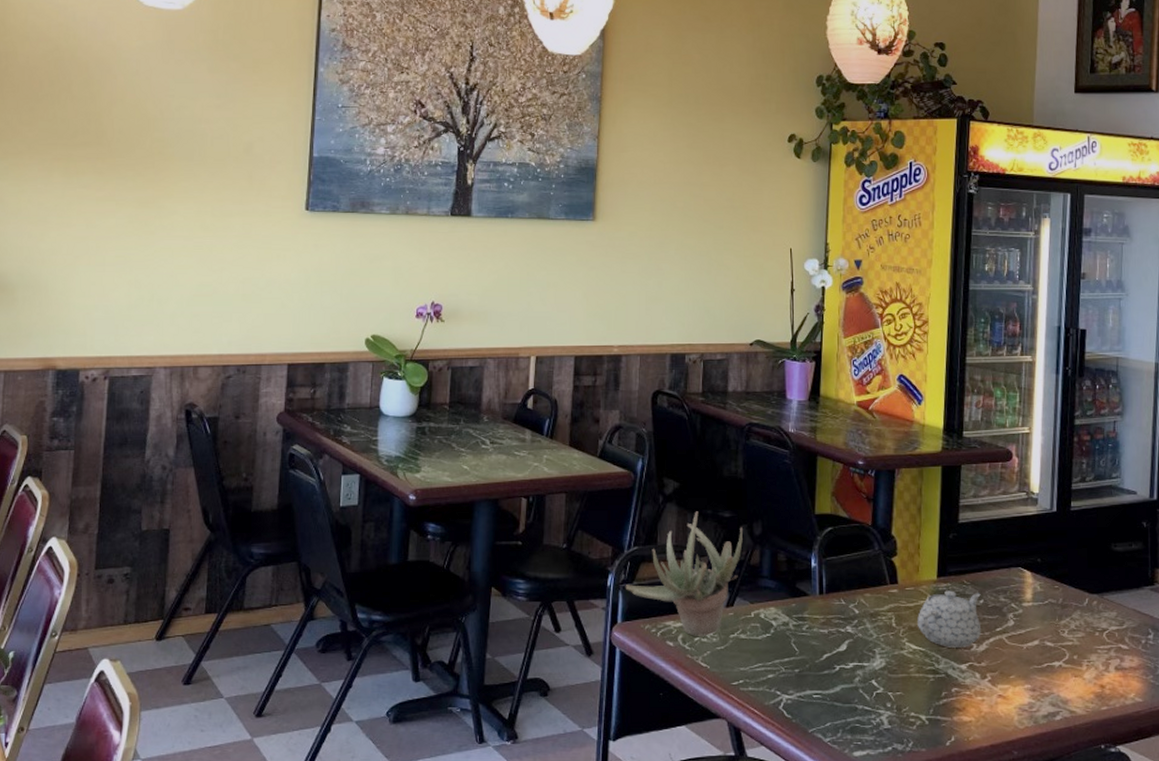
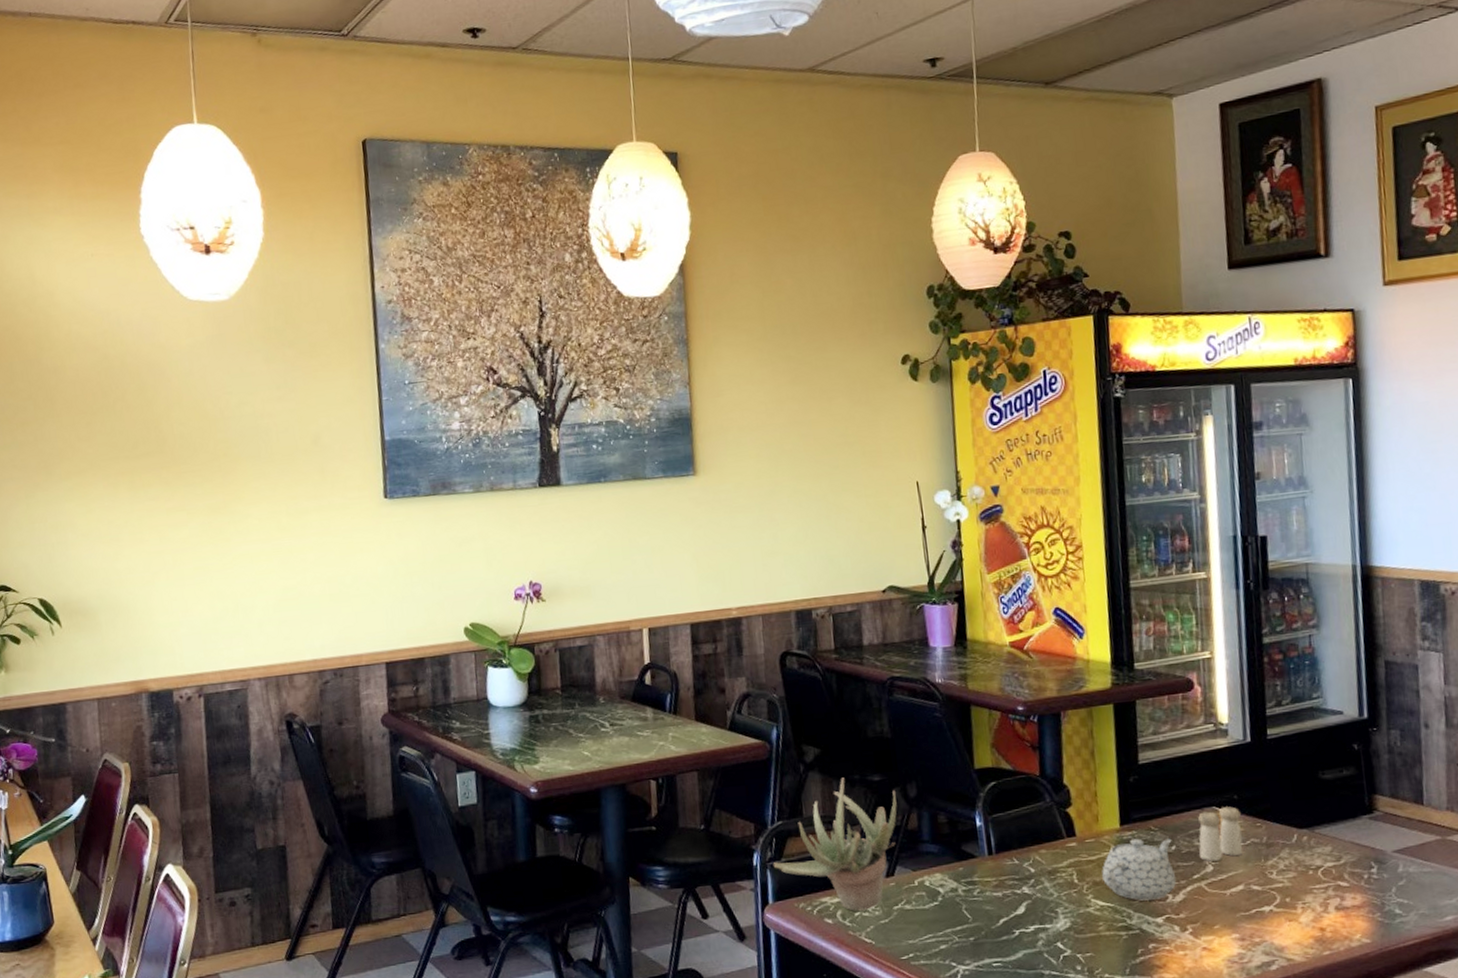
salt and pepper shaker: none [1004,568,1042,617] -> present [1198,806,1243,862]

